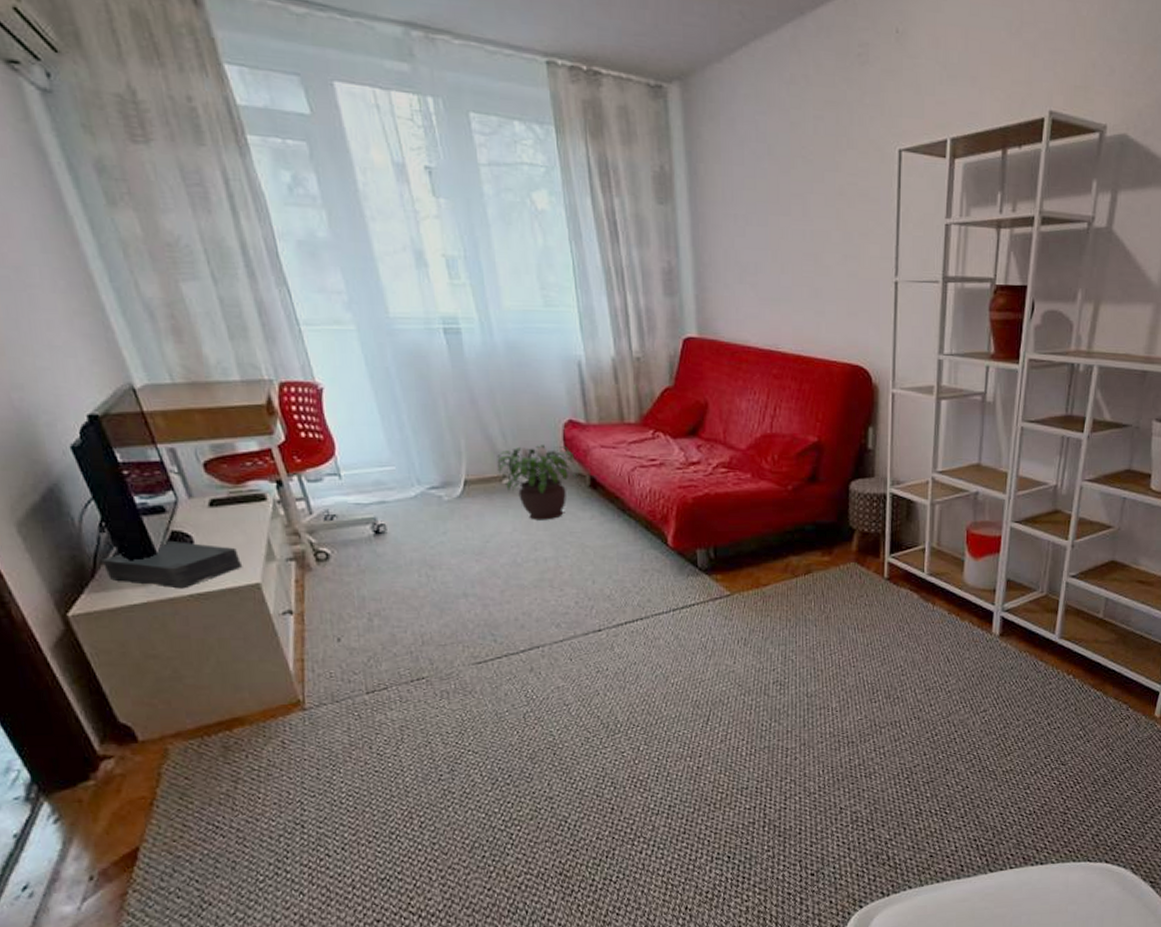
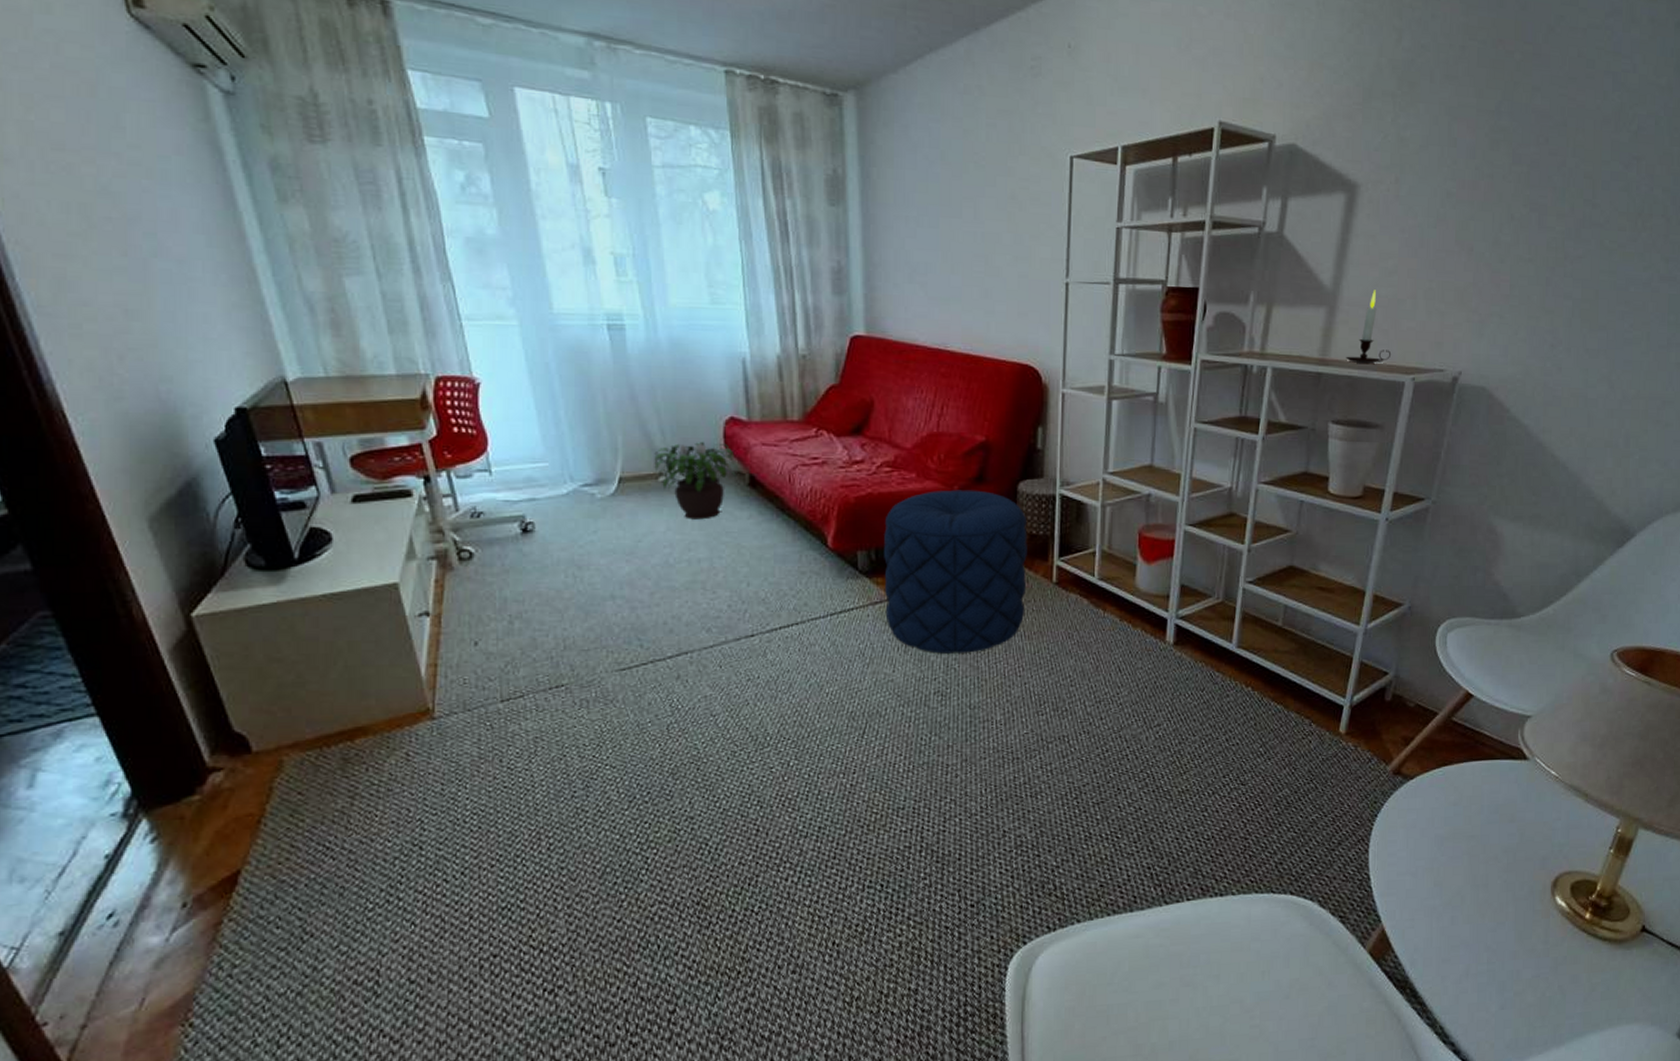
game console: present [101,540,243,589] -> none [233,537,381,588]
pouf: none [722,489,860,646] -> present [884,489,1027,654]

